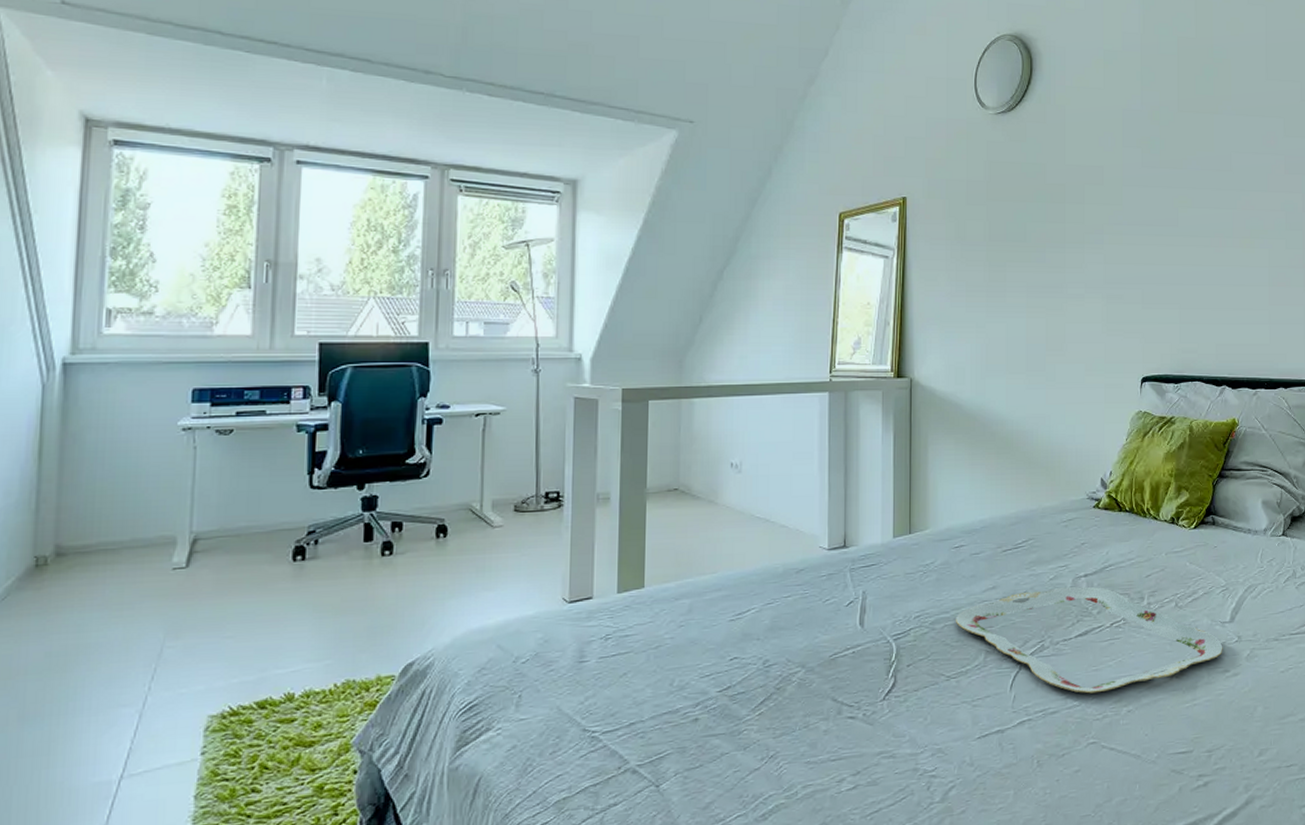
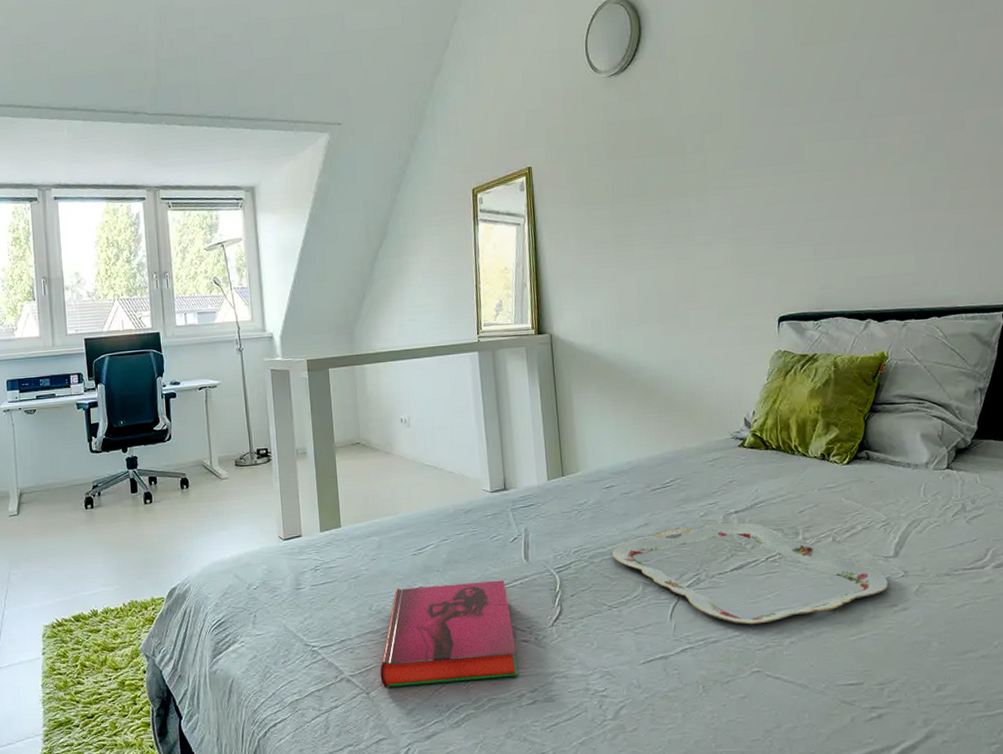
hardback book: none [675,649,841,779] -> present [380,580,518,688]

